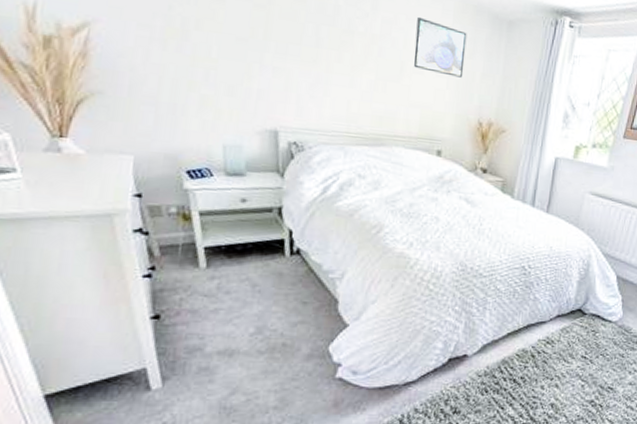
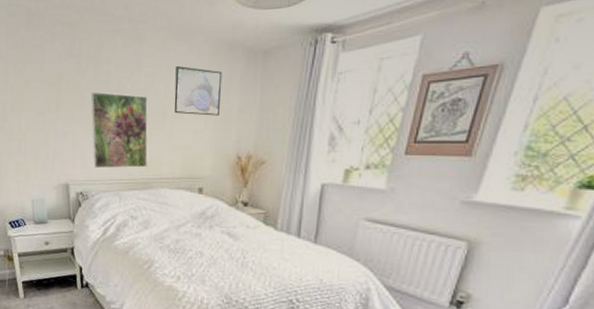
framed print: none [312,26,384,123] -> present [90,92,148,169]

